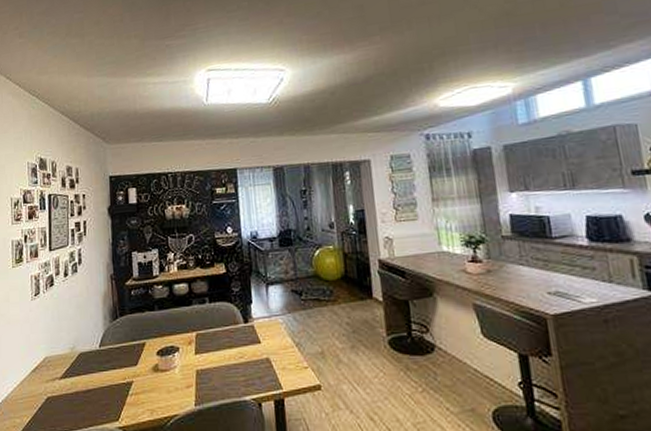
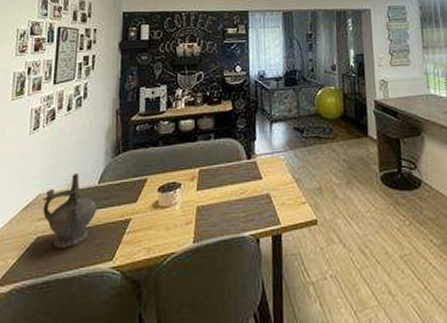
ceremonial vessel: none [49,337,101,410] -> present [42,173,98,250]

